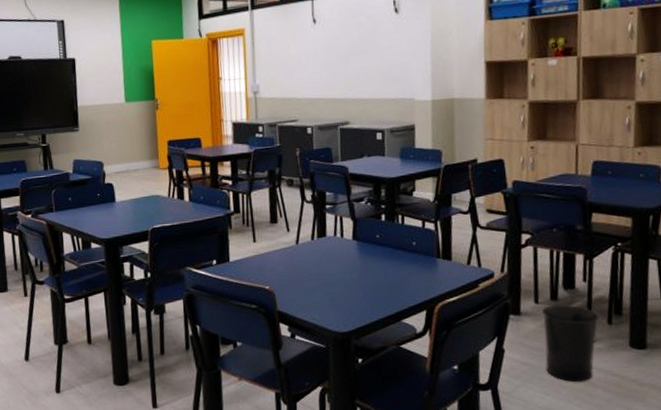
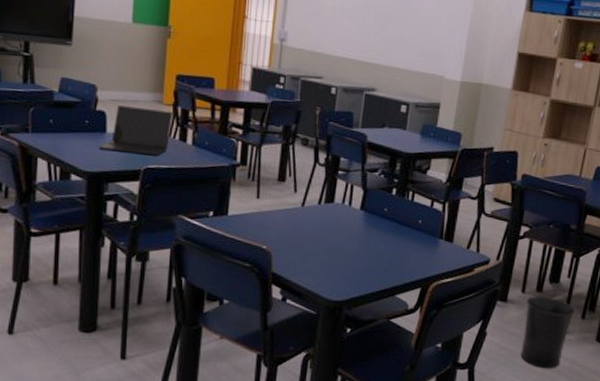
laptop: none [111,174,170,218] -> present [99,106,173,156]

